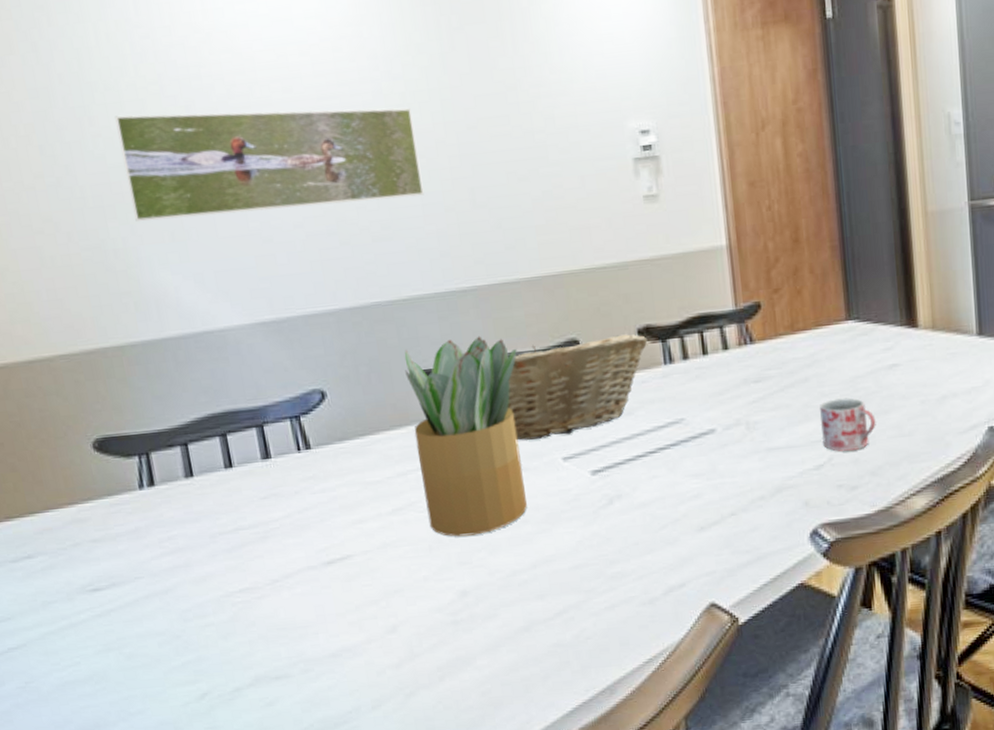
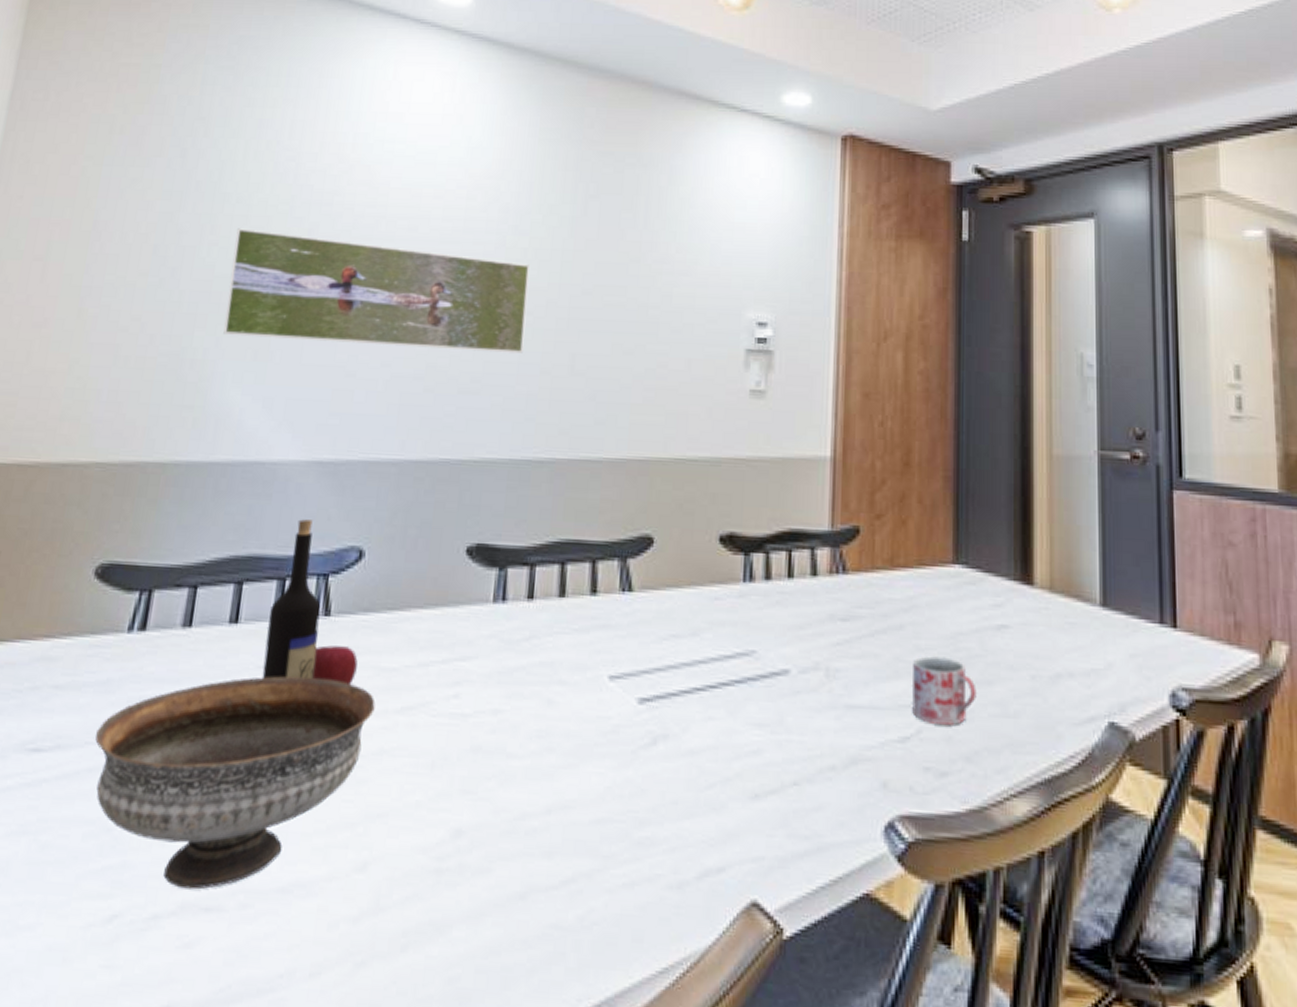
bowl: none [141,498,370,667] -> present [95,676,376,890]
wine bottle: none [257,373,311,507] -> present [261,519,321,680]
apple: none [306,470,347,501] -> present [312,645,358,684]
potted plant: present [404,336,527,537] -> none [439,514,584,757]
fruit basket: present [507,334,647,441] -> none [559,535,728,648]

